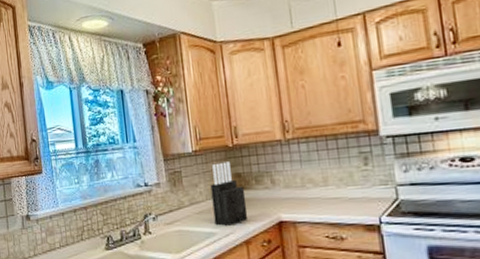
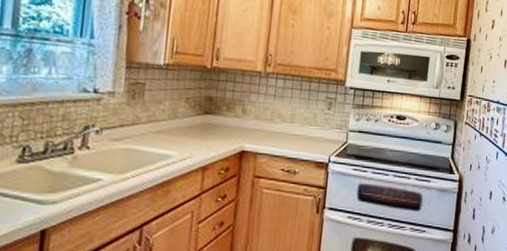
knife block: present [210,162,248,226] -> none [172,82,214,150]

